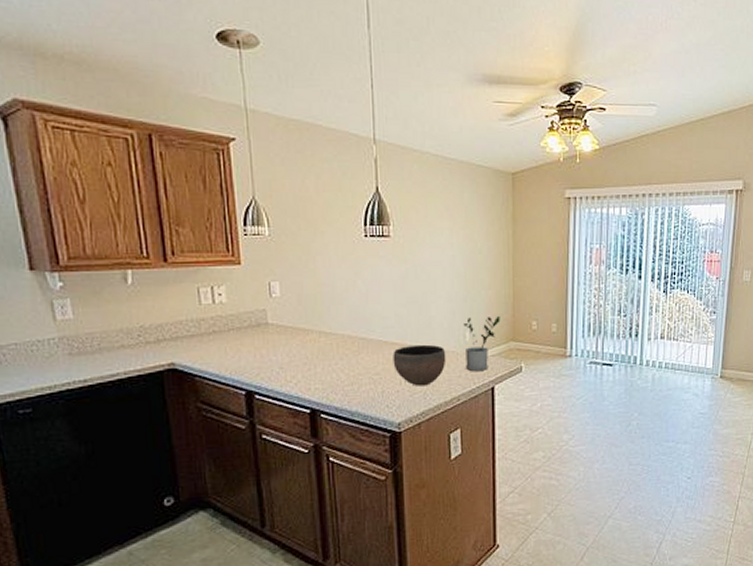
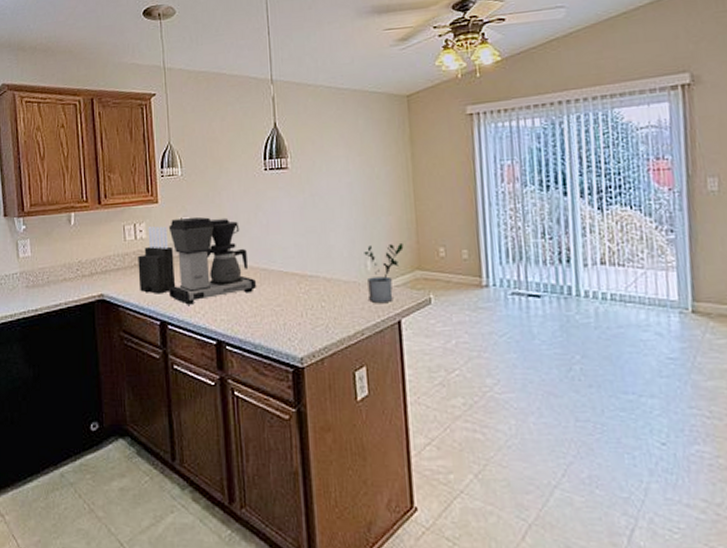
knife block: none [217,290,264,363] -> present [138,226,176,294]
coffee maker: none [254,281,353,374] -> present [168,216,256,305]
bowl: present [393,344,446,386] -> none [293,274,348,319]

